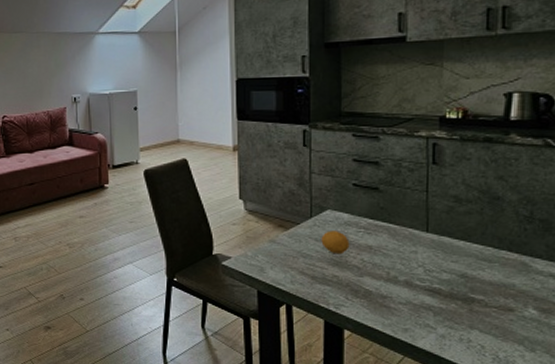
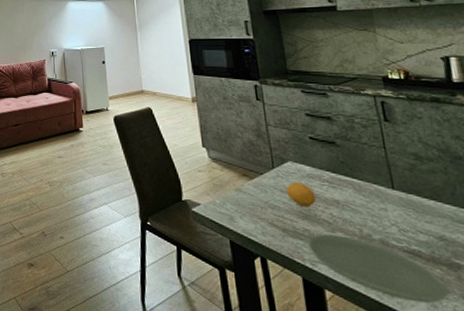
plate: none [336,279,459,335] -> present [309,234,449,304]

